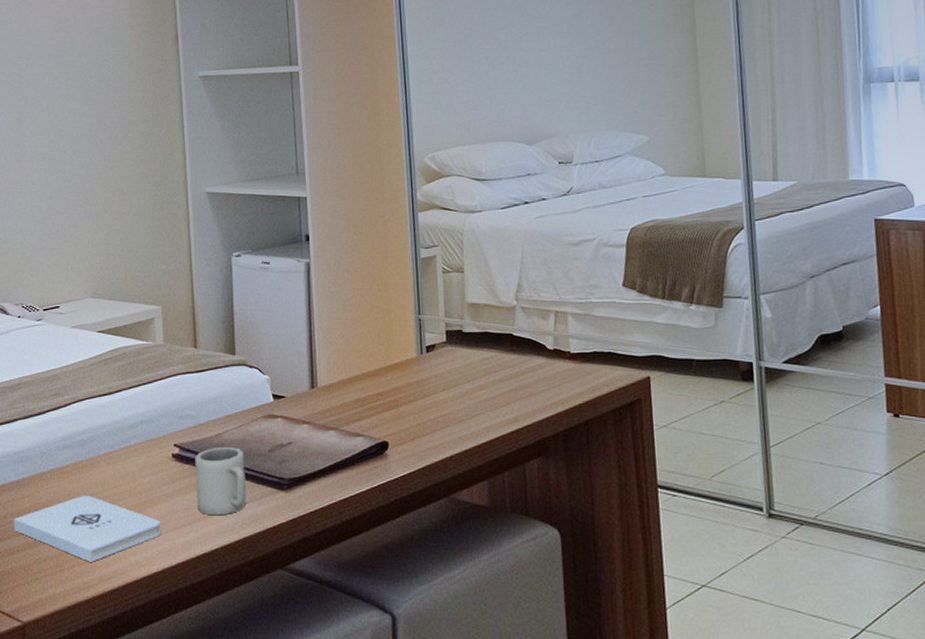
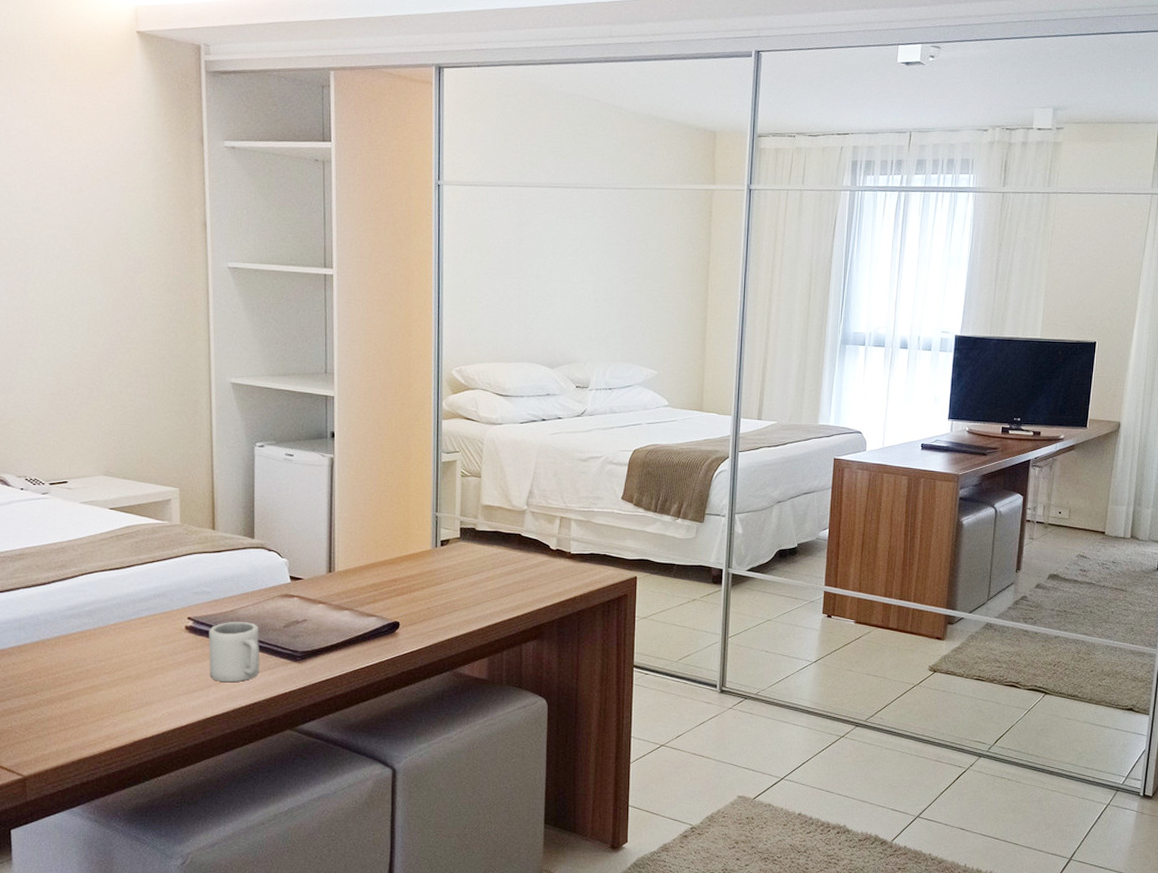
notepad: present [13,496,161,562] -> none [14,662,171,722]

